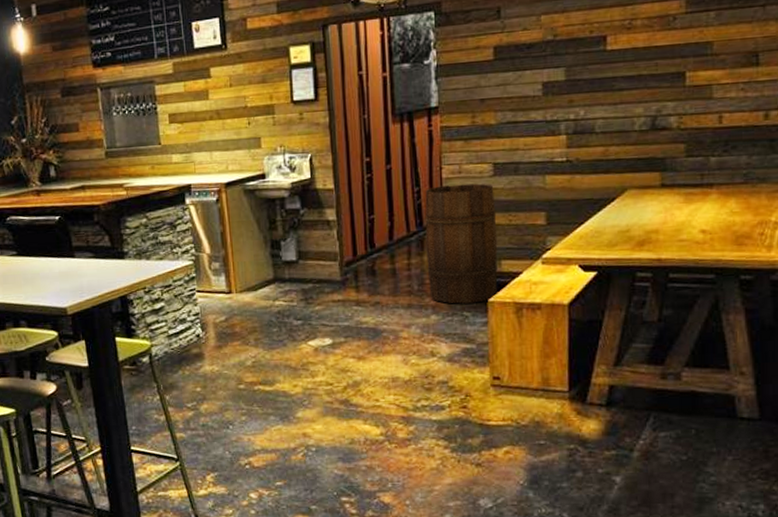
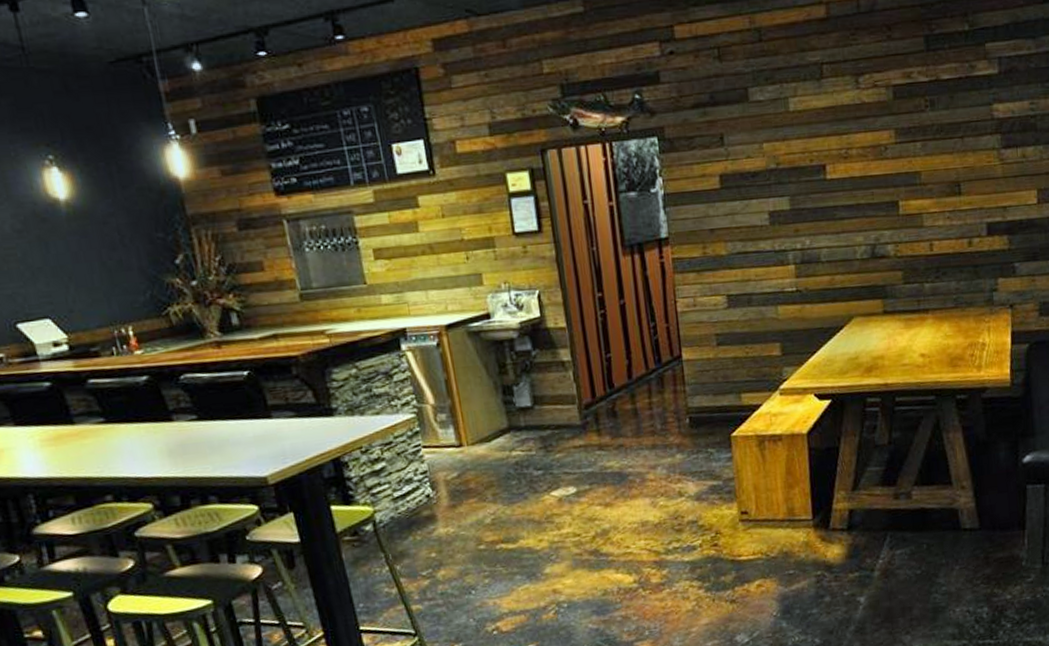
wooden barrel: present [425,183,498,304] -> none [661,316,739,442]

